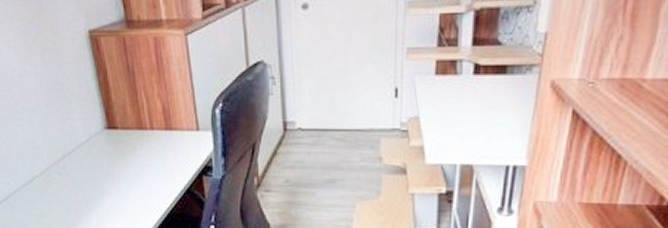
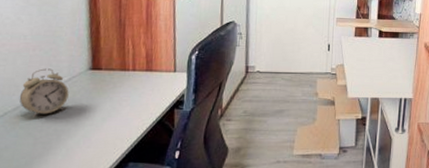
alarm clock: none [43,128,90,184] -> present [19,68,69,118]

